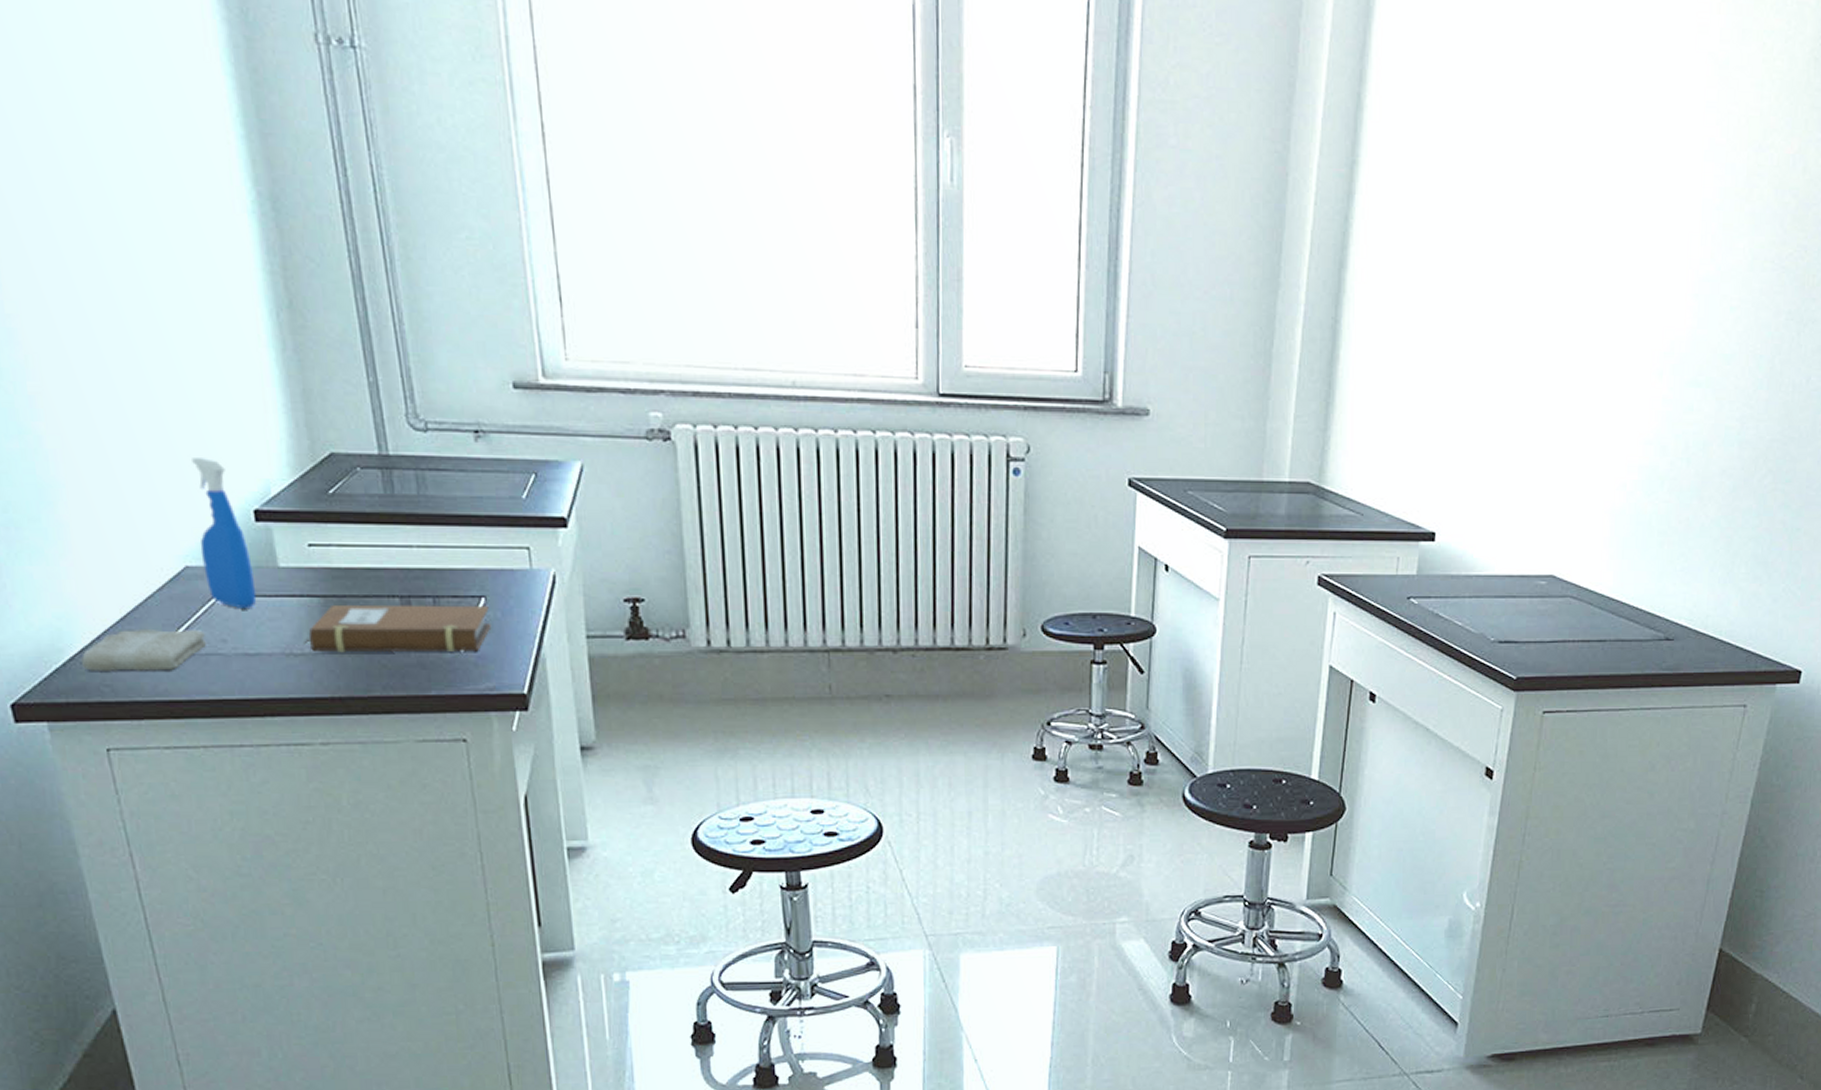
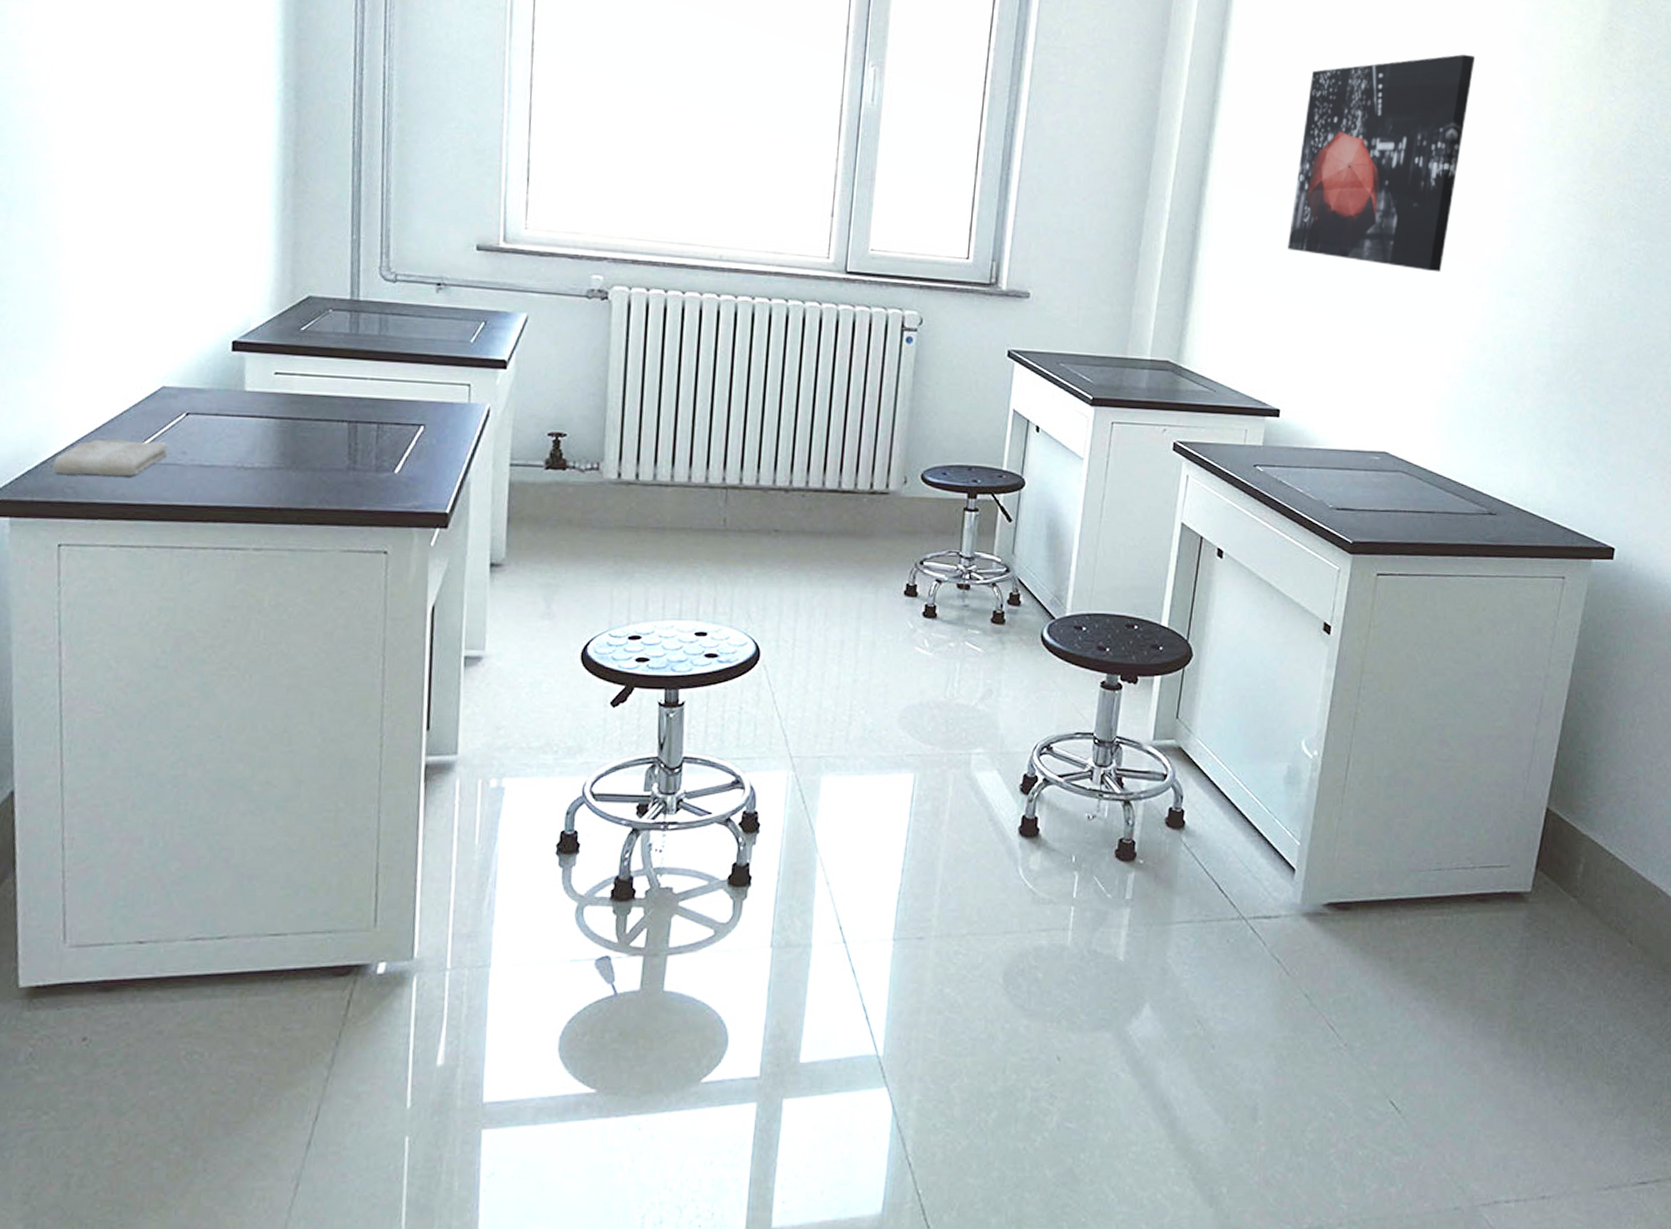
spray bottle: present [192,456,257,608] -> none [178,293,222,425]
notebook: present [304,604,492,653] -> none [255,426,426,473]
wall art: none [1441,86,1661,362] -> present [1288,54,1476,272]

